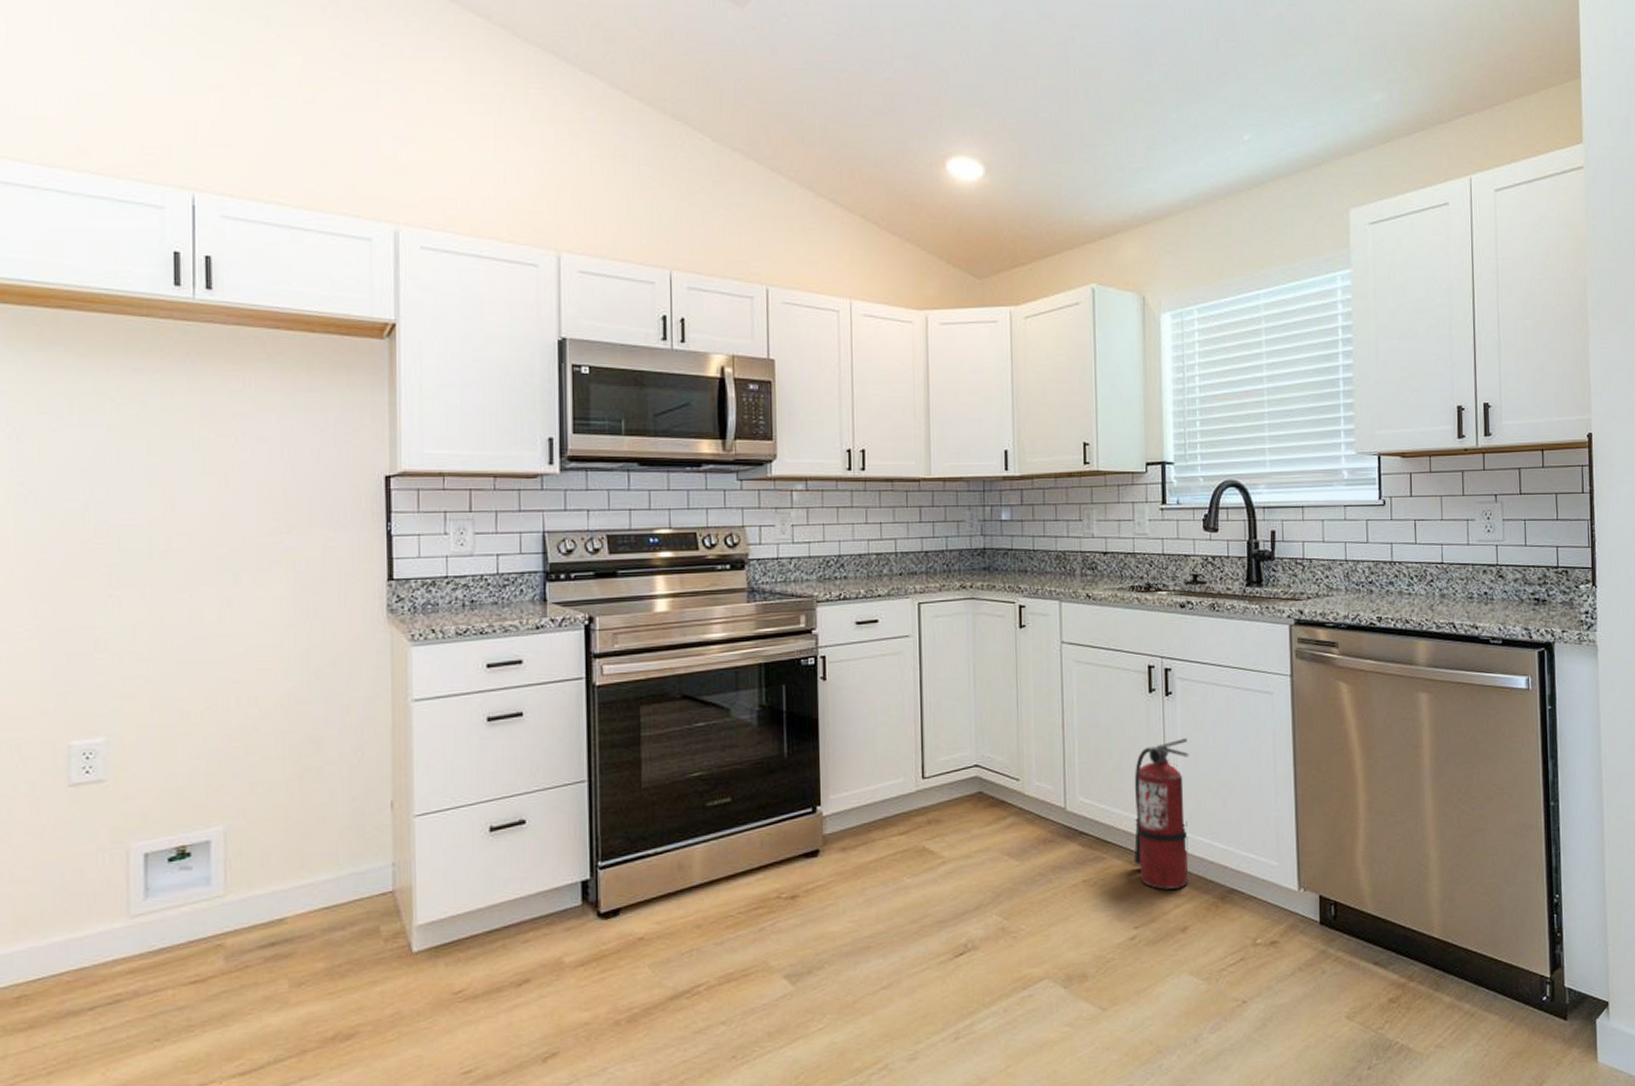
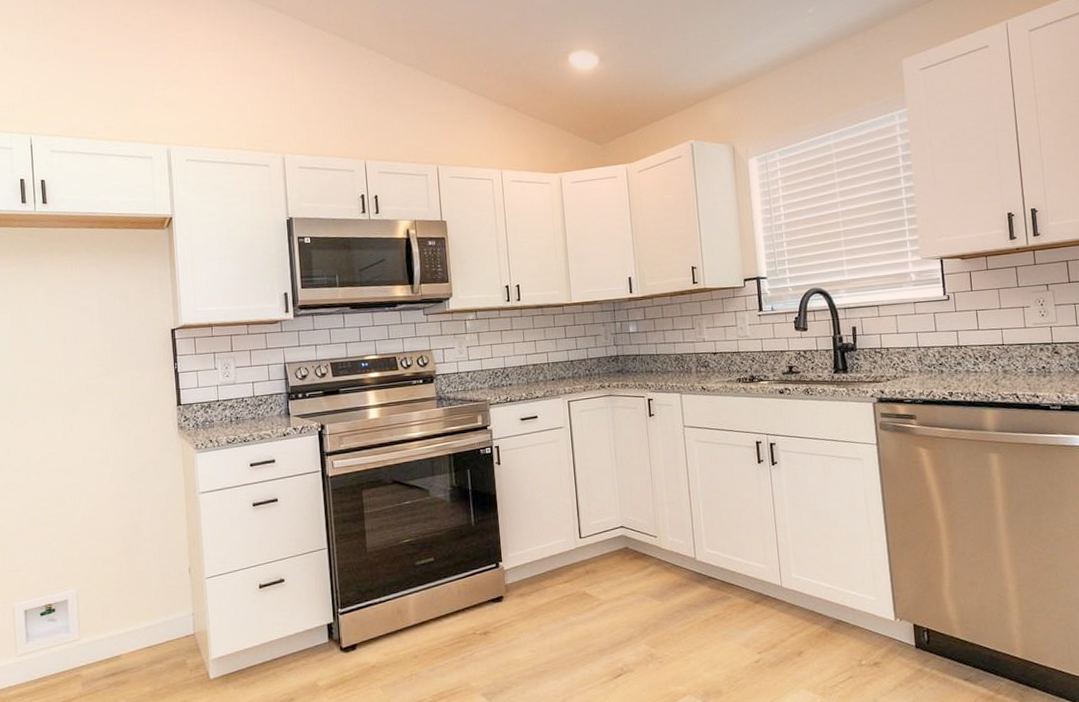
fire extinguisher: present [1134,738,1189,890] -> none [750,499,801,622]

